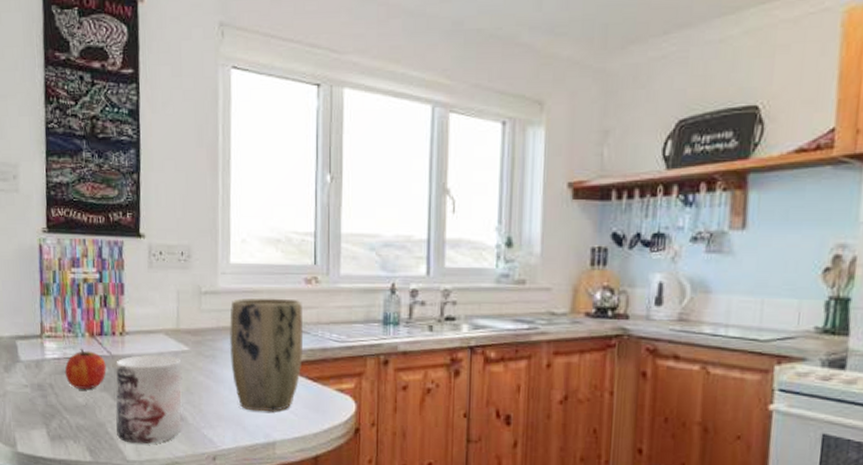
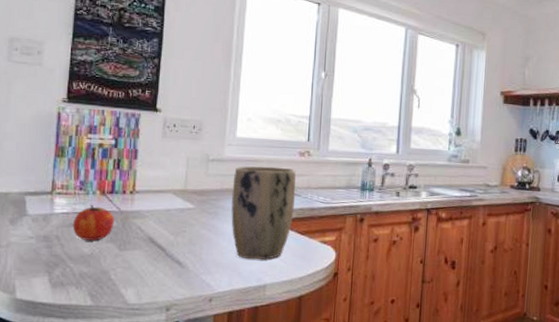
mug: present [115,355,182,444] -> none [120,211,186,289]

